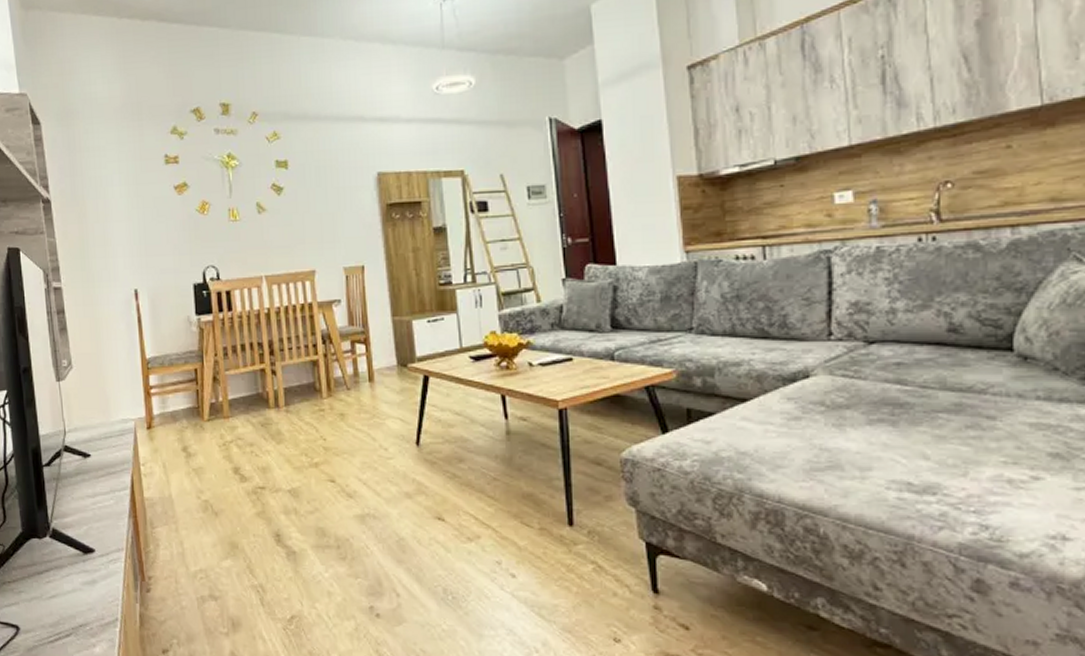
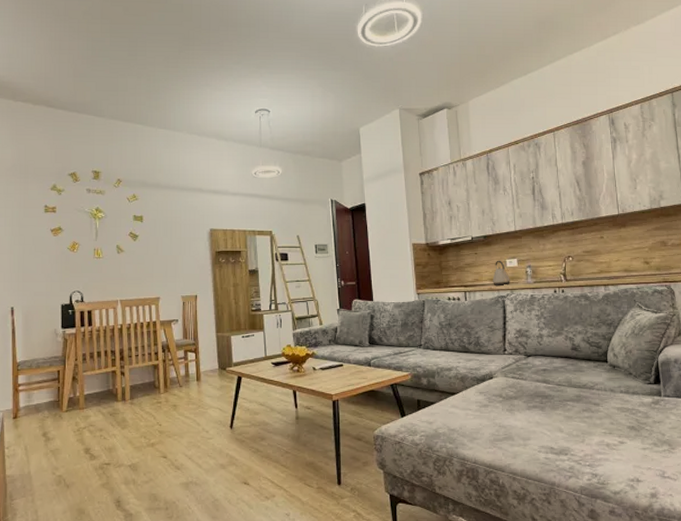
kettle: none [810,194,841,236] -> present [493,260,510,287]

